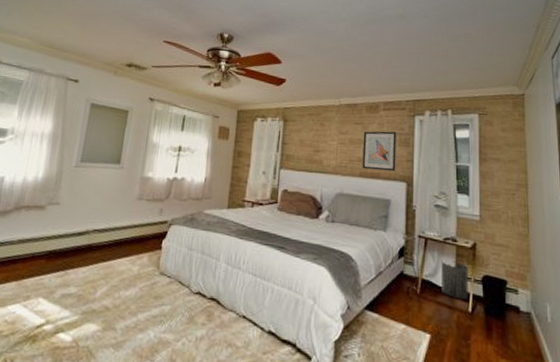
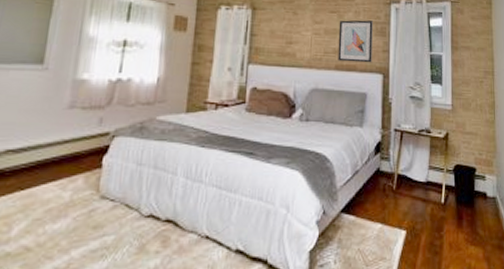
trash can: present [442,260,468,300] -> none [416,153,441,191]

